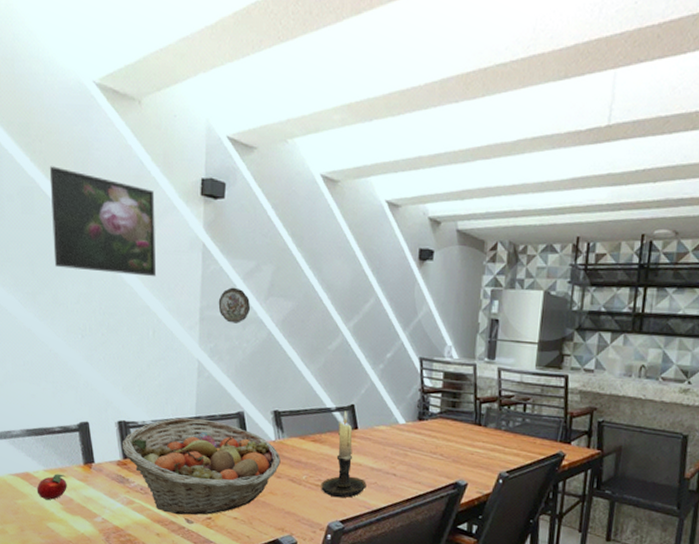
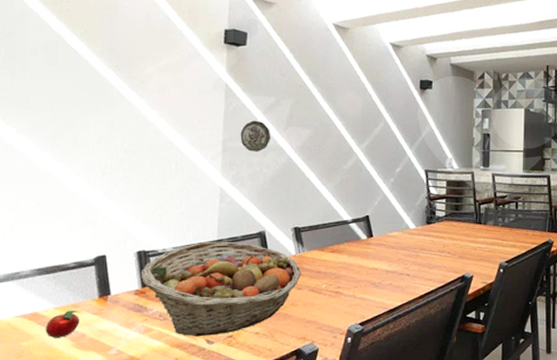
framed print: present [49,166,157,277] -> none [75,23,181,116]
candle holder: present [321,410,366,498] -> none [340,221,383,302]

